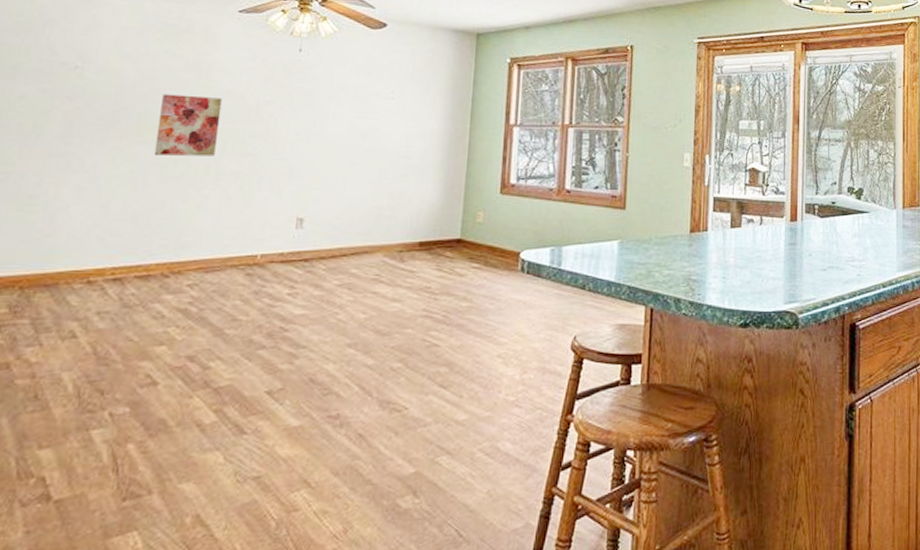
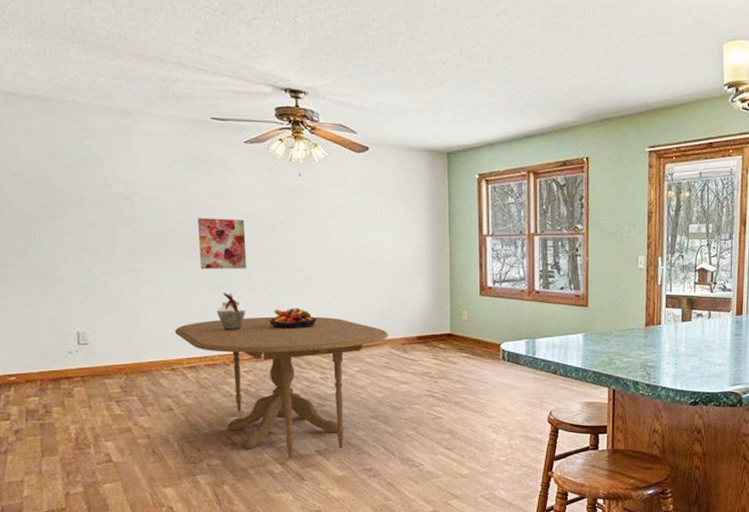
dining table: none [101,215,383,403] -> present [174,316,388,459]
vase: none [164,185,203,232] -> present [216,293,245,330]
fruit bowl: none [232,205,295,231] -> present [269,308,317,329]

